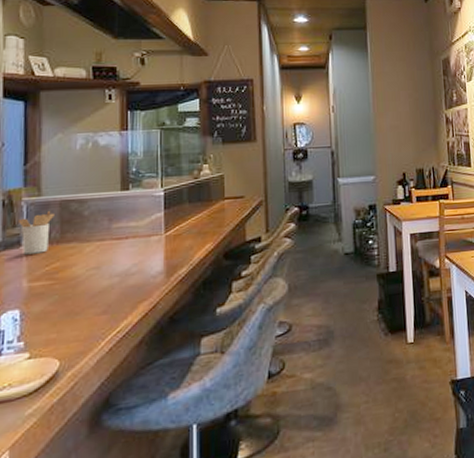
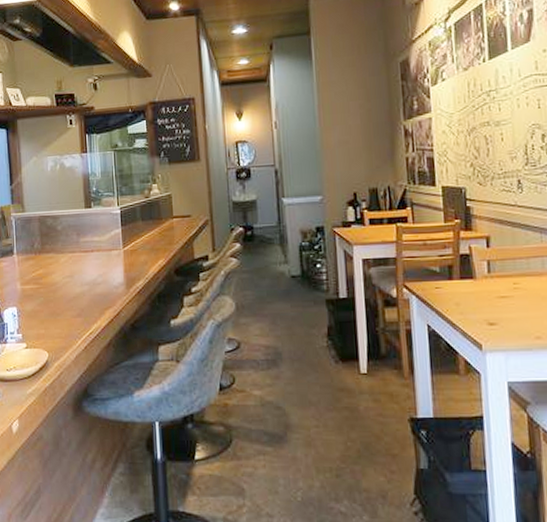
utensil holder: present [17,211,55,255] -> none [9,225,36,262]

